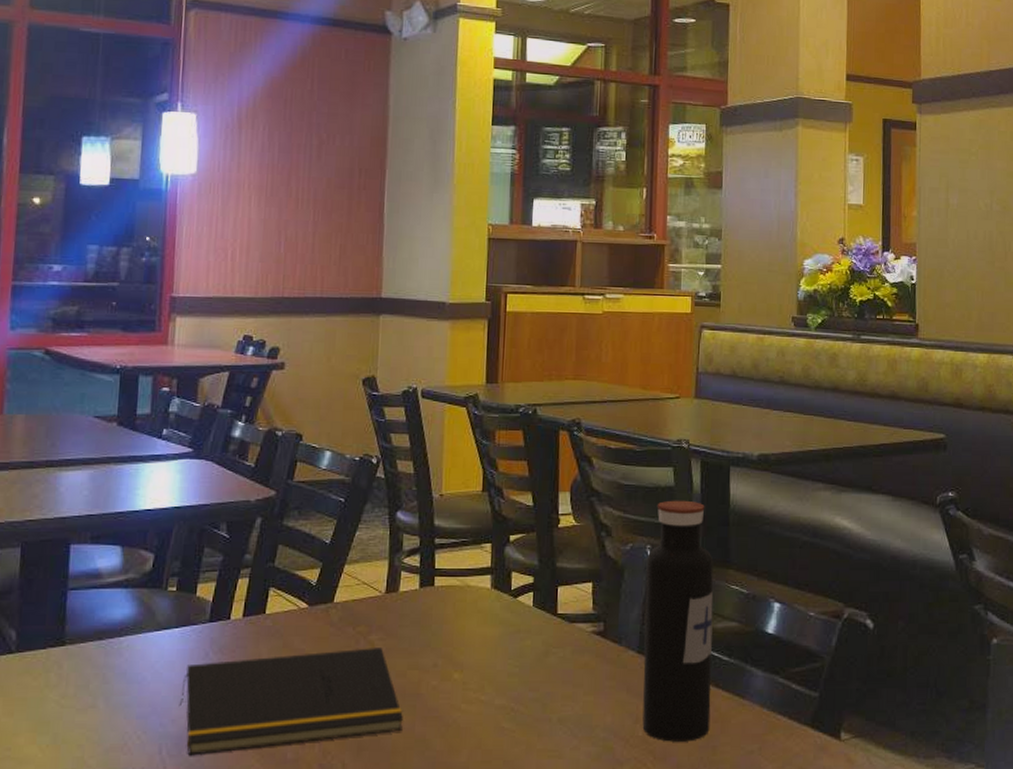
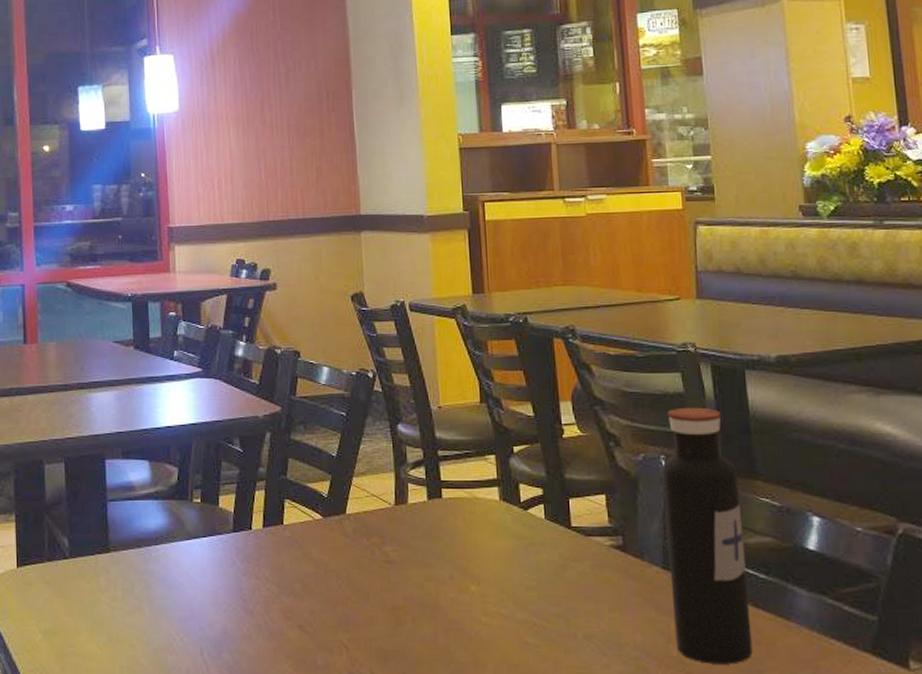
notepad: present [178,646,403,756] -> none [214,557,426,659]

